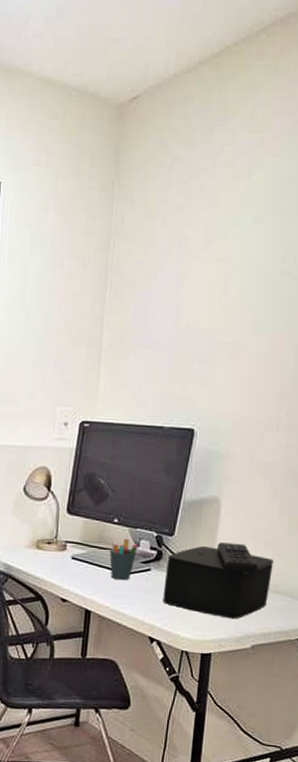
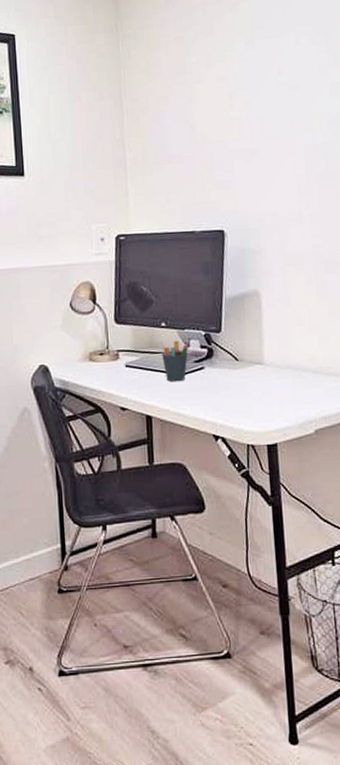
speaker: present [162,542,274,620] -> none [218,331,322,407]

